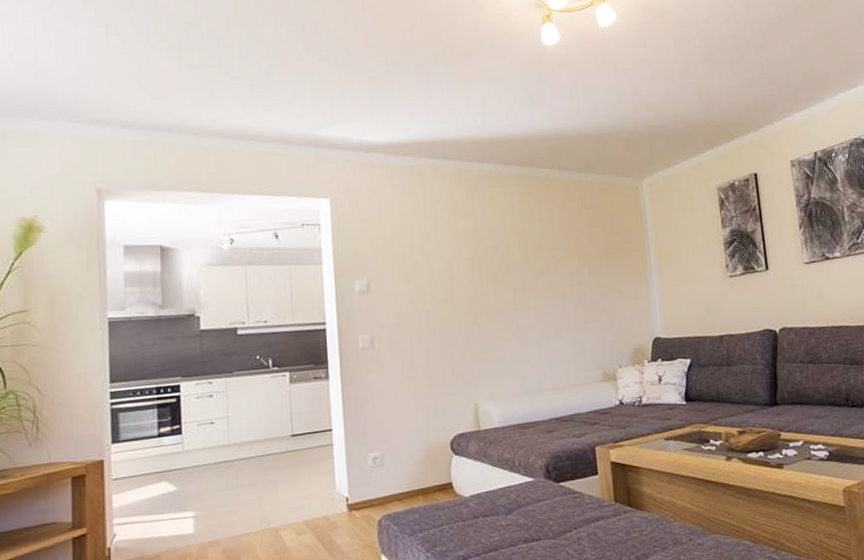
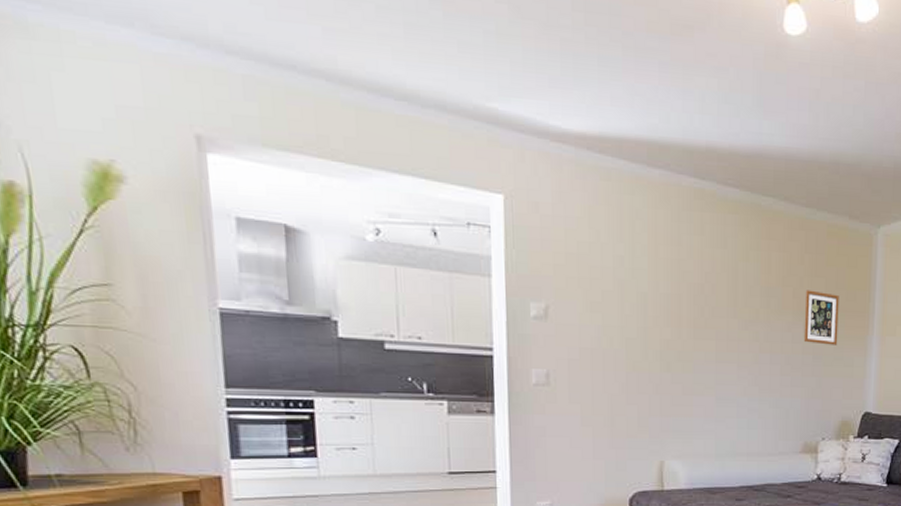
picture frame: none [587,238,621,283] -> present [803,290,839,345]

